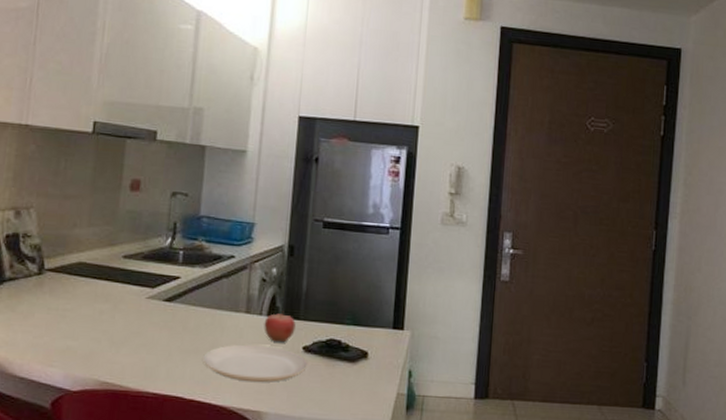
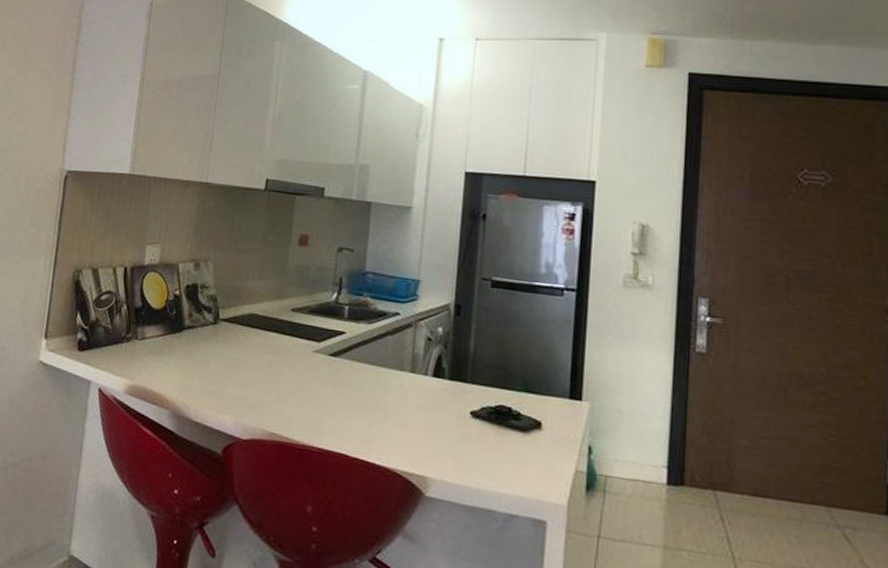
plate: present [203,344,308,383] -> none [367,404,476,447]
fruit: present [264,311,296,343] -> none [429,372,463,406]

